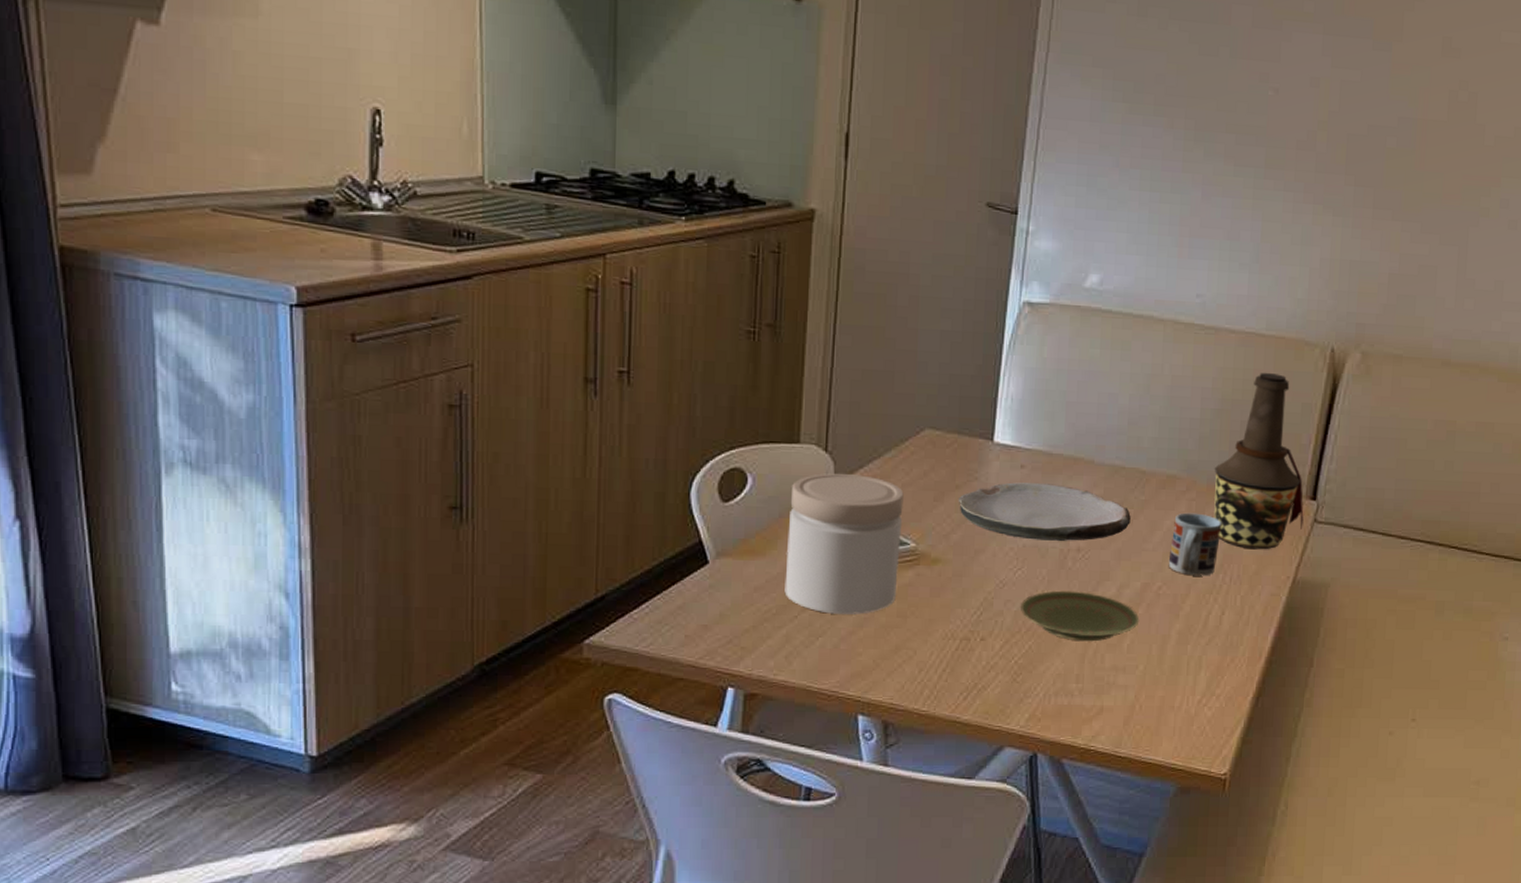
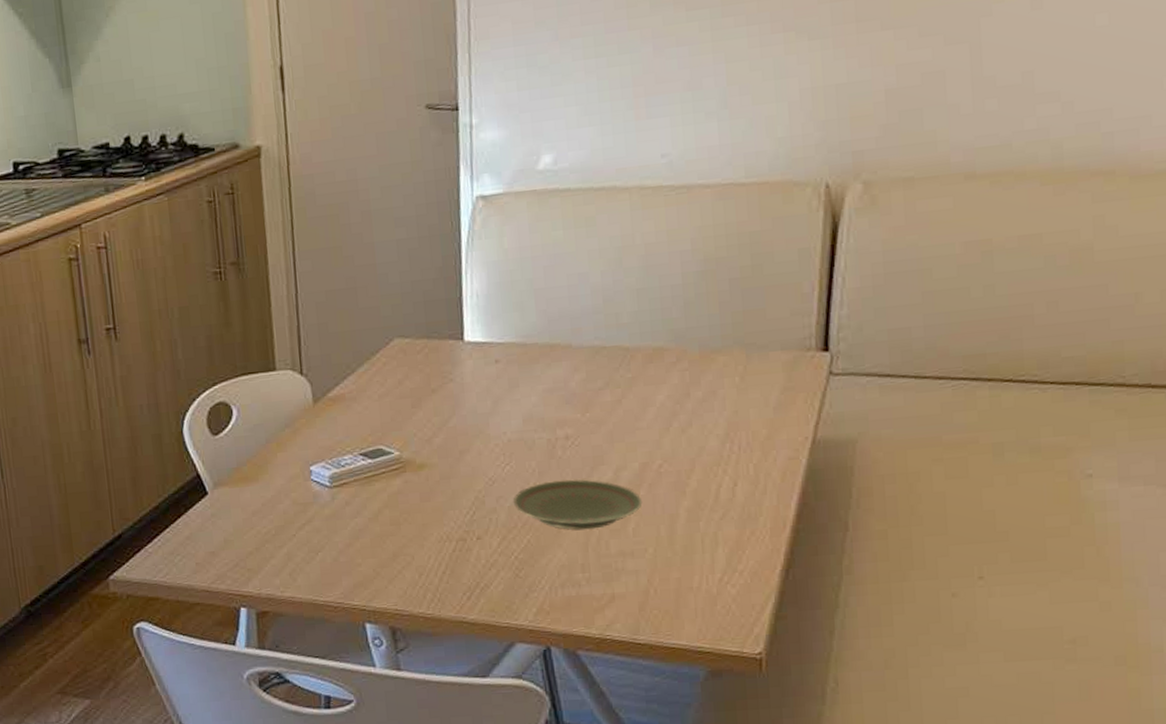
jar: present [784,473,904,615] -> none [274,392,387,529]
plate: present [958,482,1131,542] -> none [435,374,619,434]
cup: present [1168,512,1222,576] -> none [666,383,722,450]
bottle: present [1214,372,1304,550] -> none [705,222,817,414]

